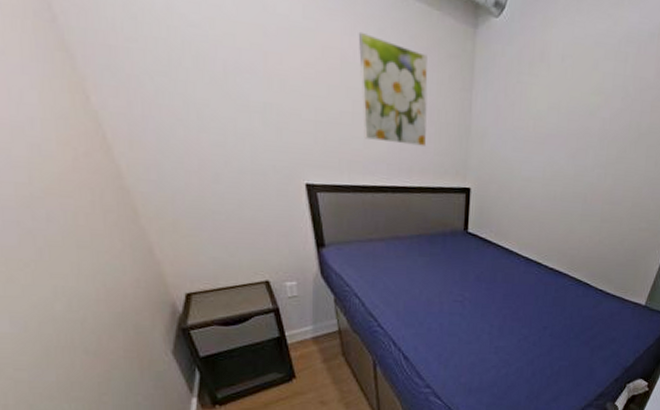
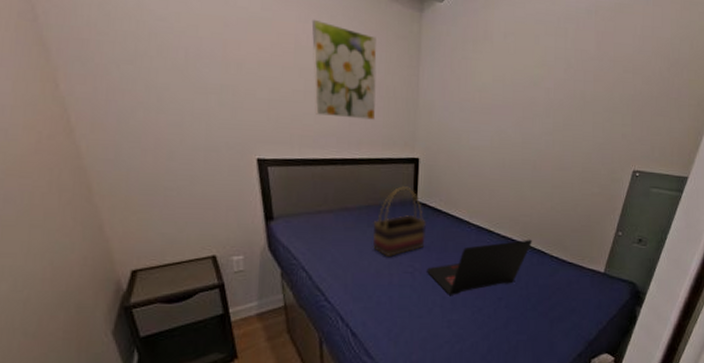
woven basket: none [423,216,476,286] -> present [372,186,426,256]
laptop: none [476,271,578,324] -> present [427,239,532,295]

